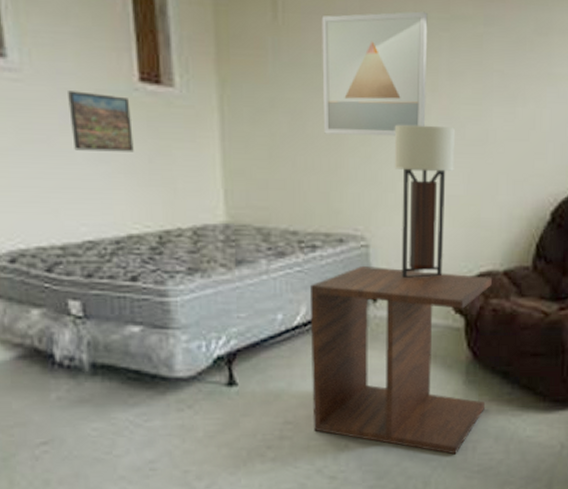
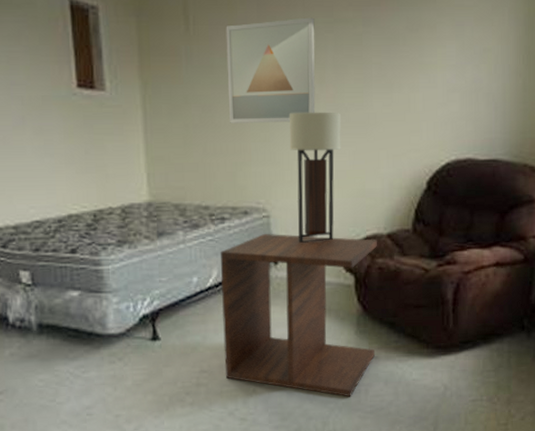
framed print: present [68,91,134,152] -> none [20,98,73,146]

